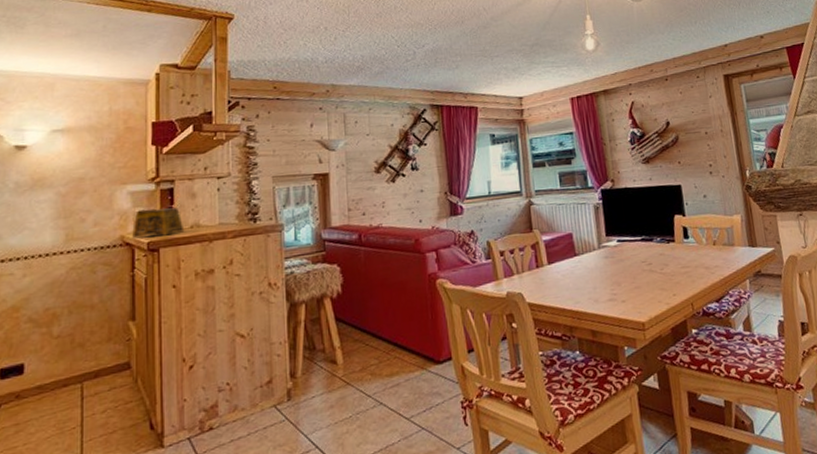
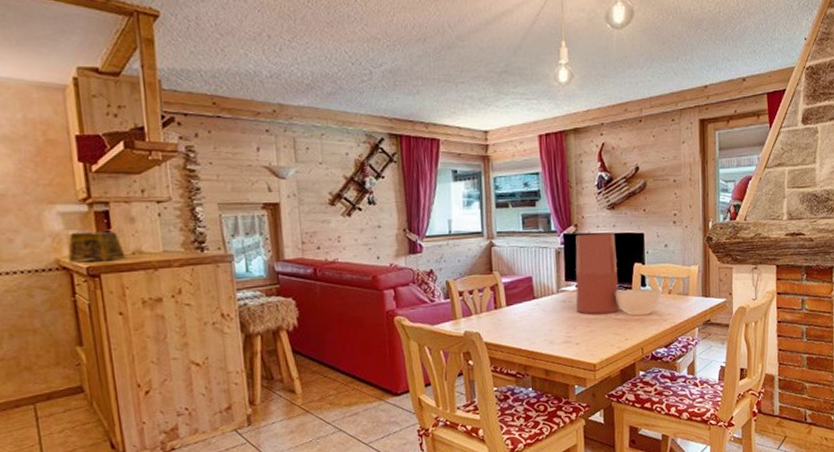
vase: none [613,185,664,270] -> present [575,232,620,314]
bowl: none [658,240,706,270] -> present [615,289,662,316]

